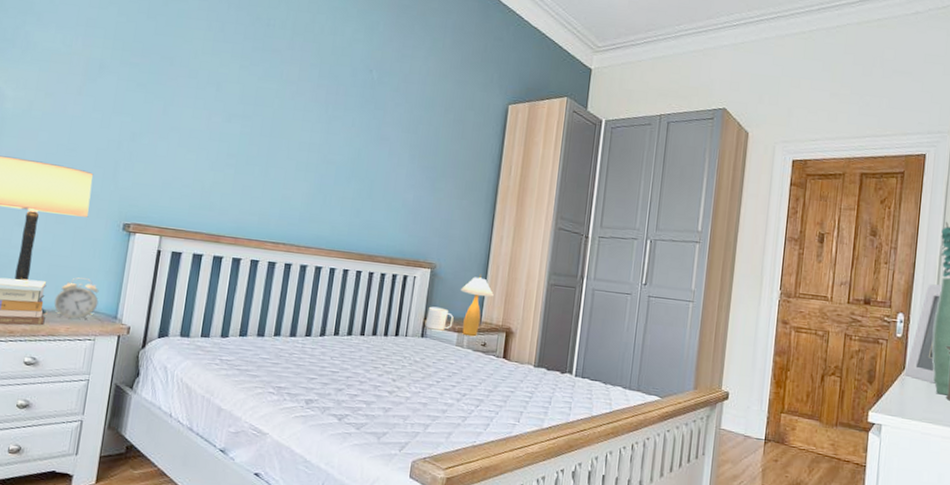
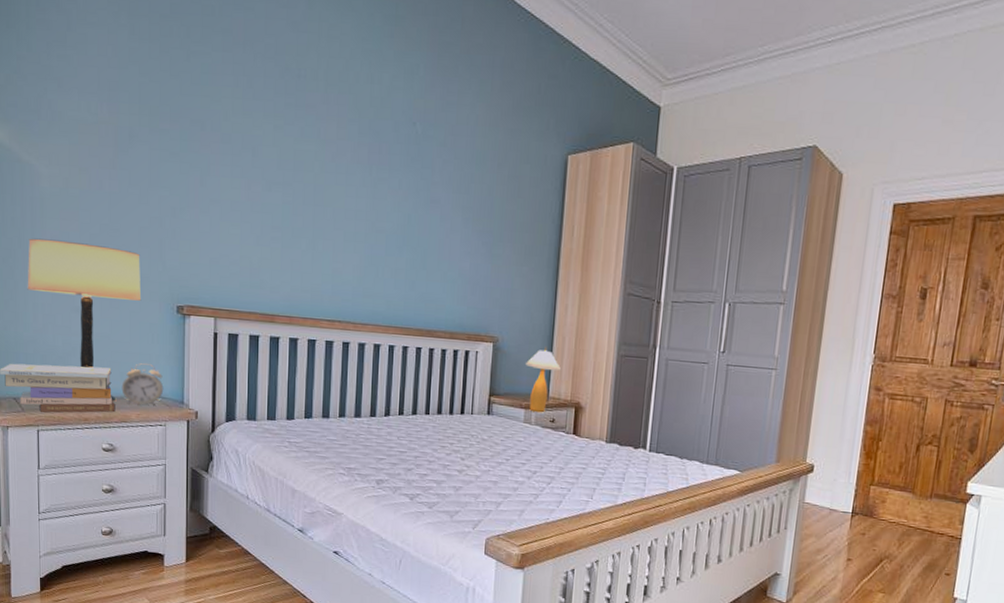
mug: present [425,306,454,331] -> none [490,382,520,407]

